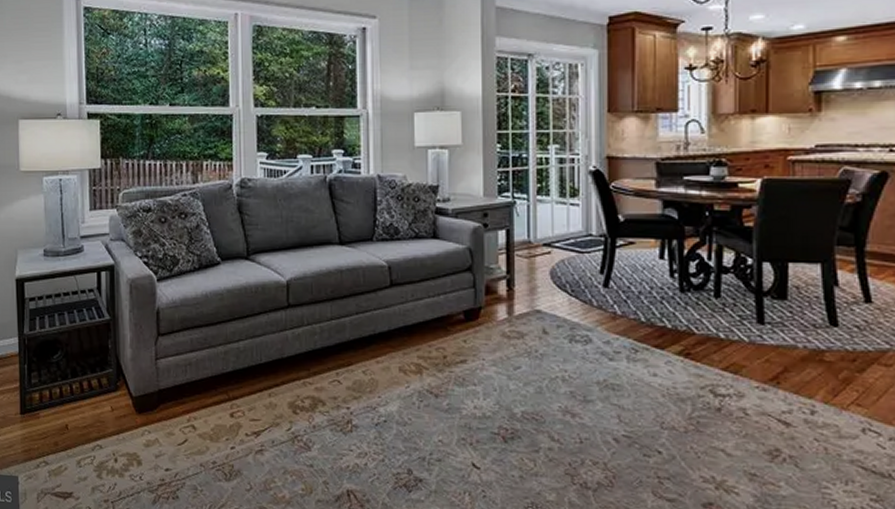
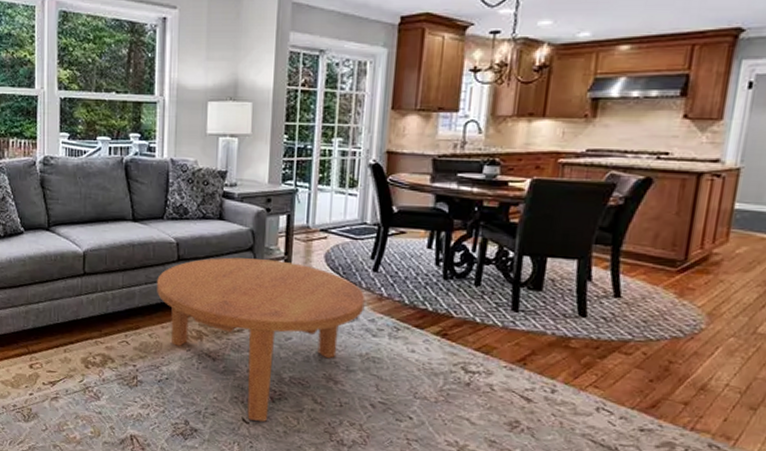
coffee table: none [369,279,598,466] -> present [157,257,365,422]

